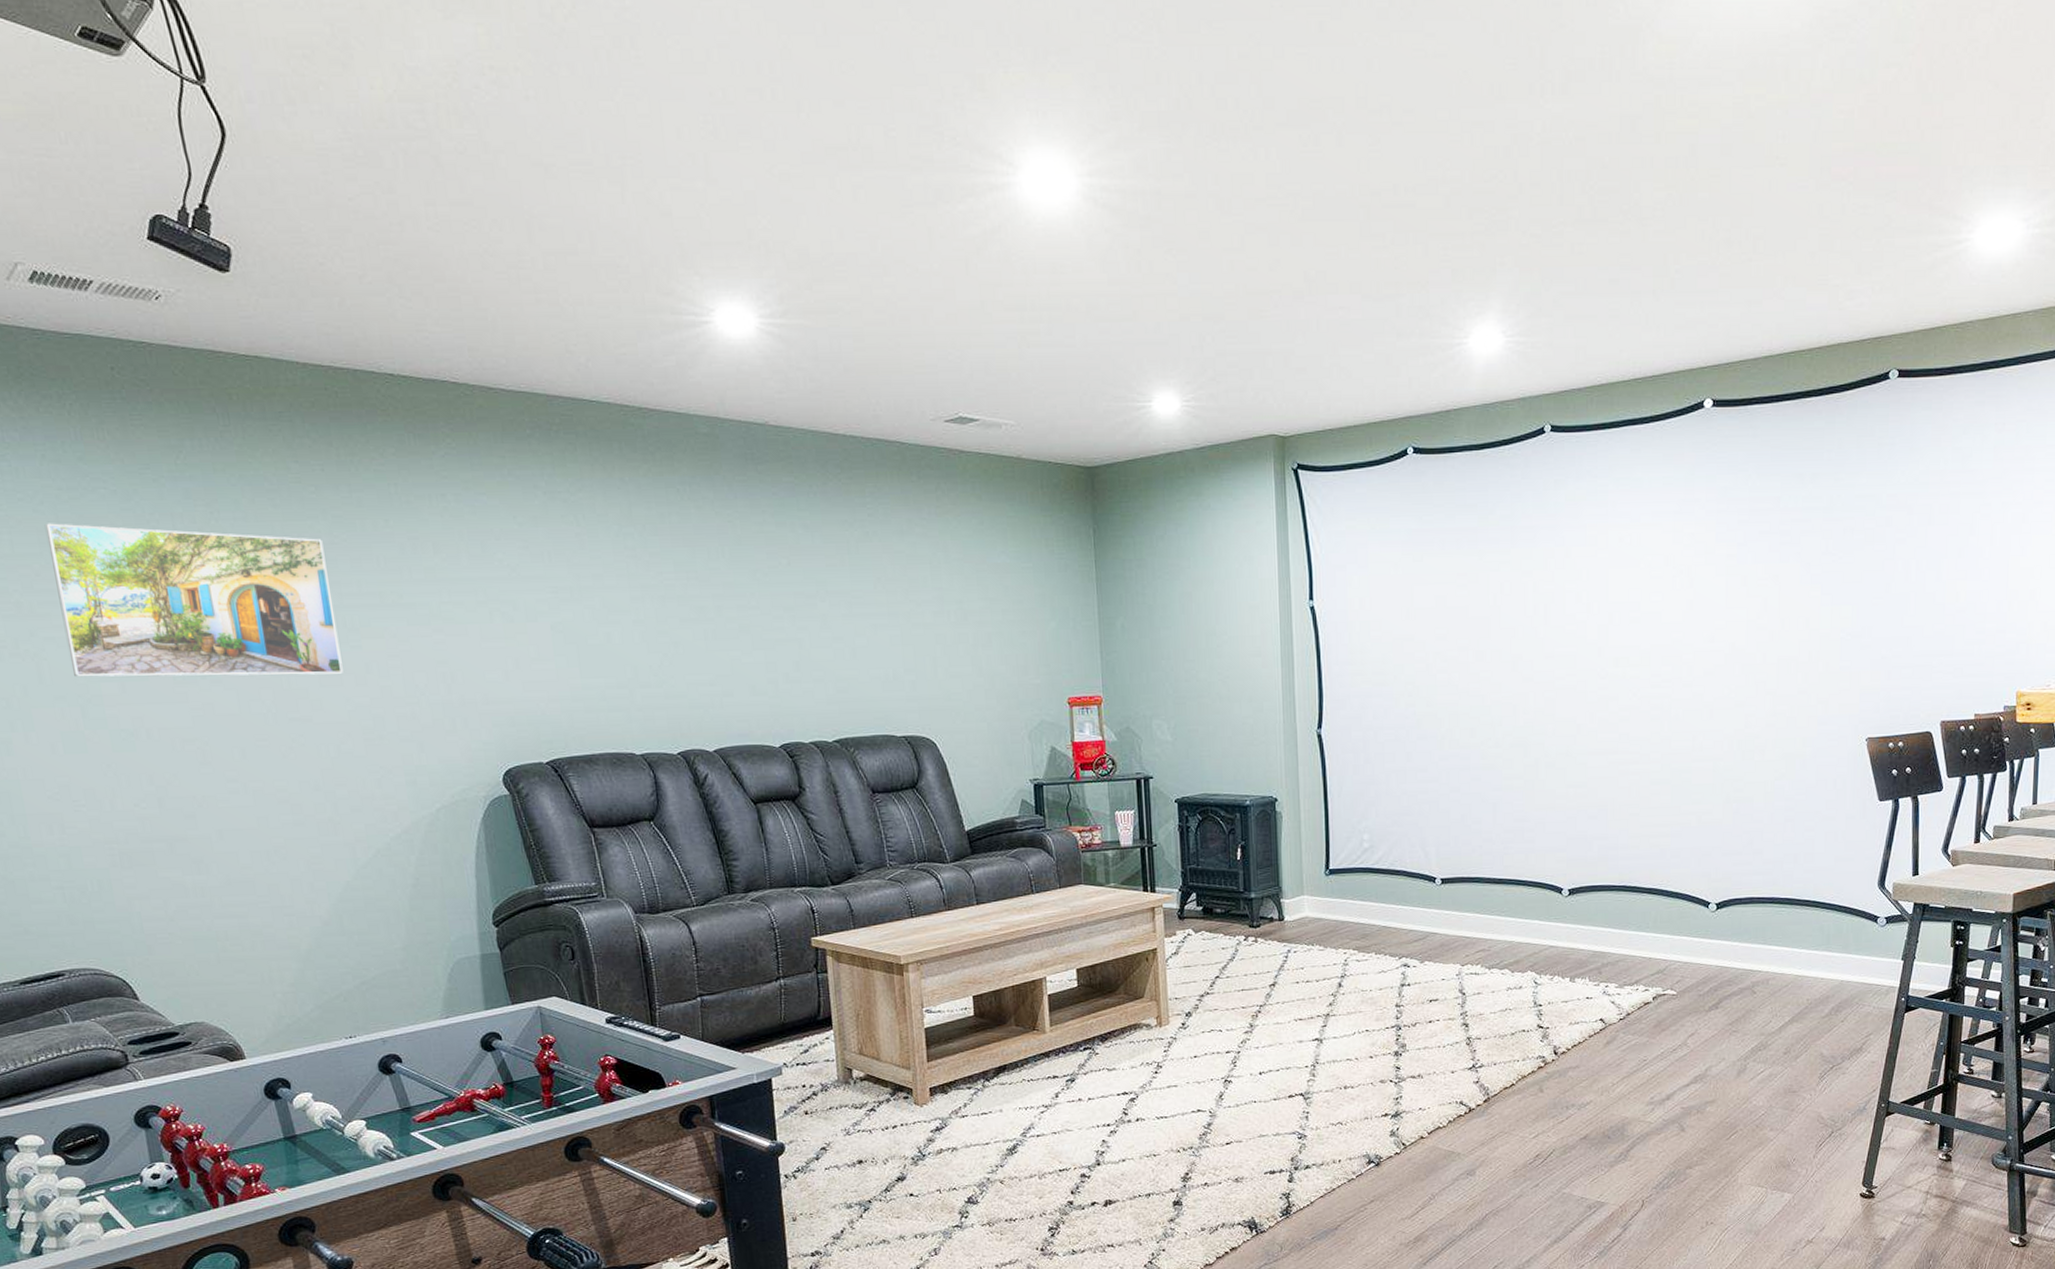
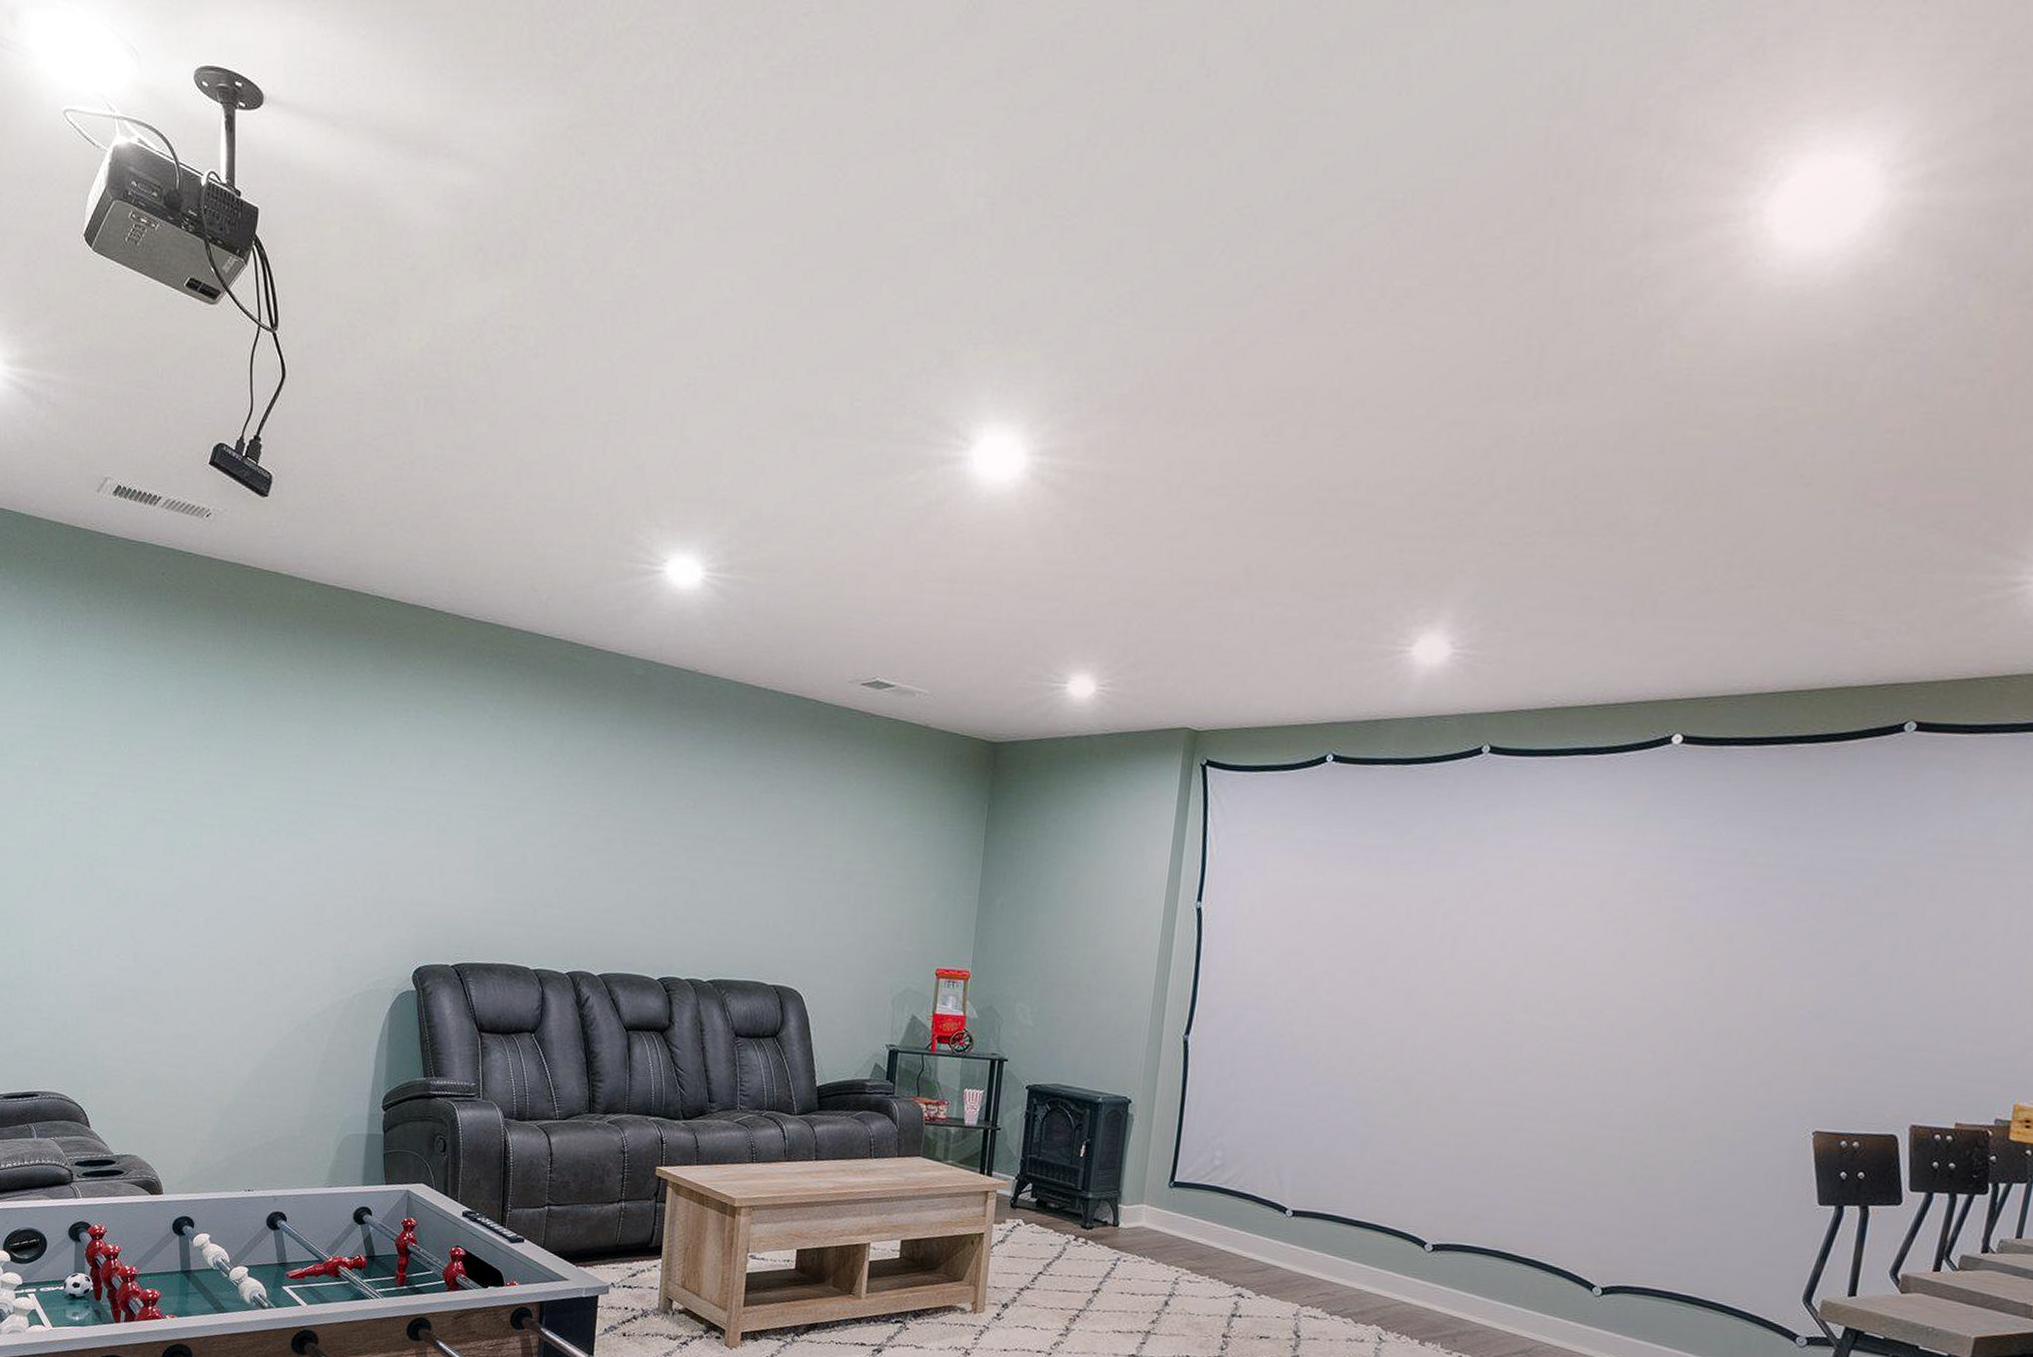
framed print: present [44,523,343,677] -> none [89,703,301,862]

